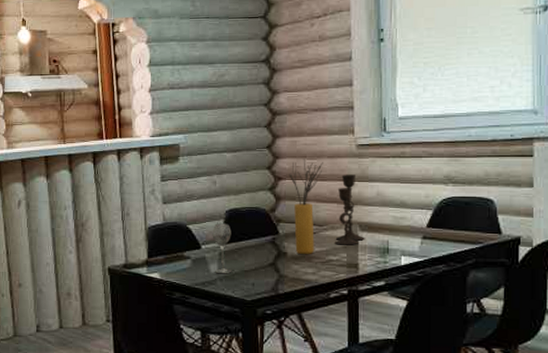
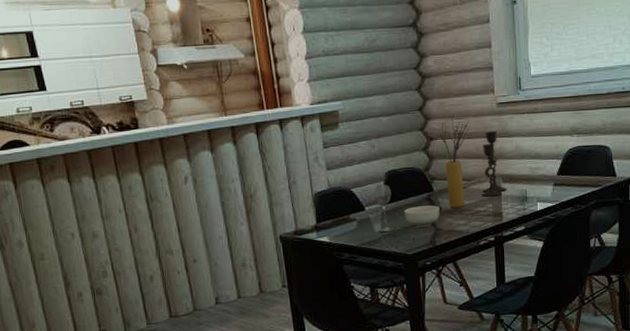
bowl: none [244,249,285,272] -> present [403,205,440,227]

